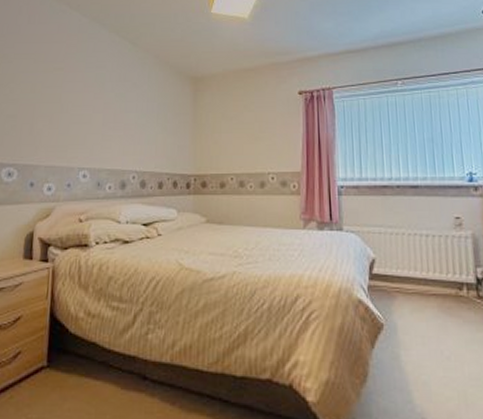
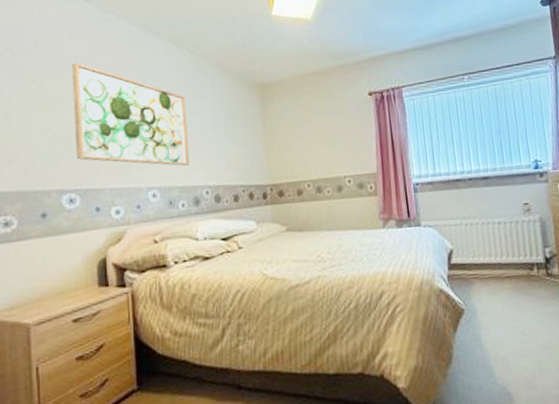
wall art: none [19,47,123,149] -> present [72,62,189,166]

